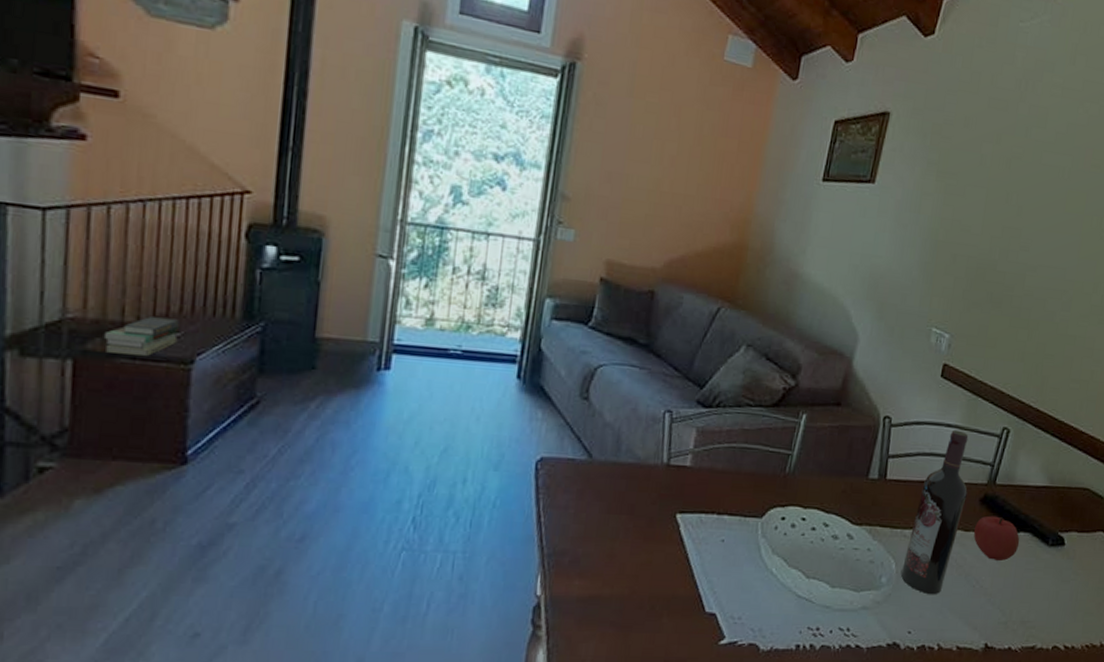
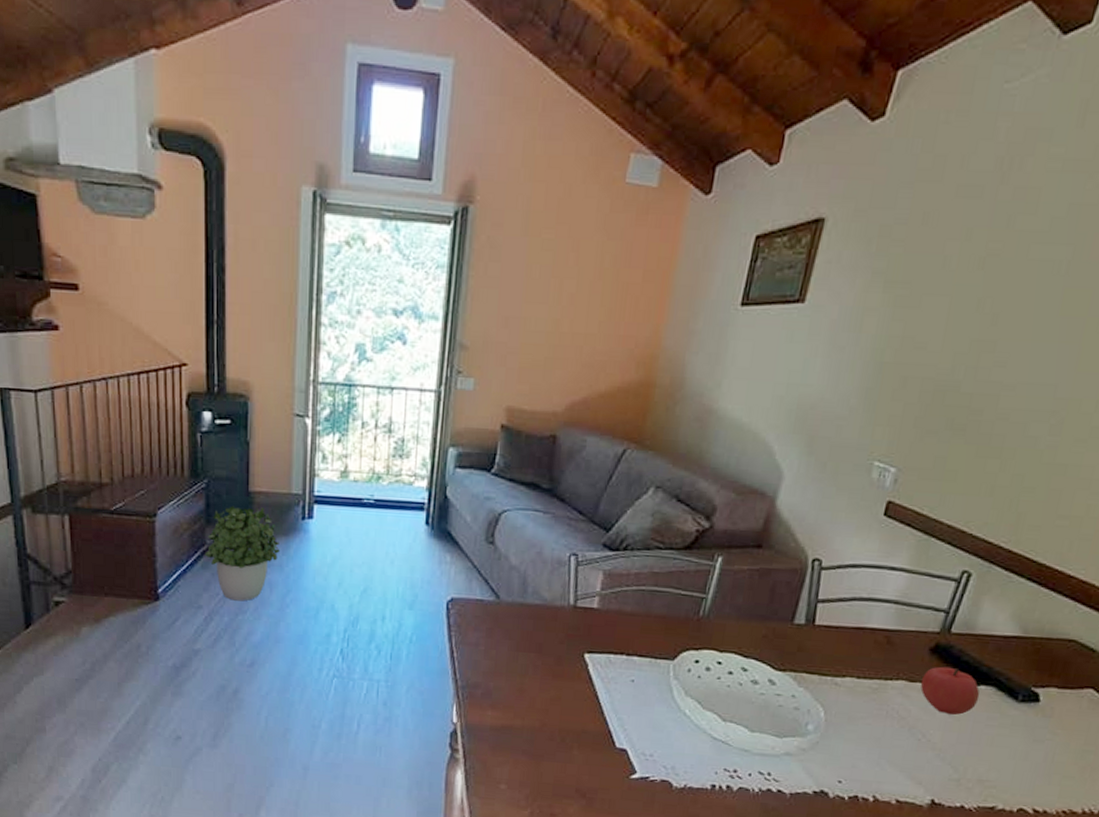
books: present [103,317,181,356] -> none [88,478,144,511]
potted plant: none [252,353,349,464] -> present [204,506,281,601]
wine bottle: present [900,429,969,594] -> none [830,573,918,745]

